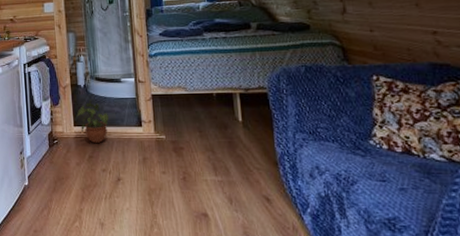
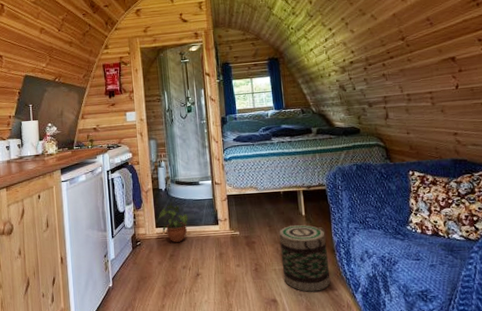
basket: none [211,132,273,209] -> present [279,225,331,292]

